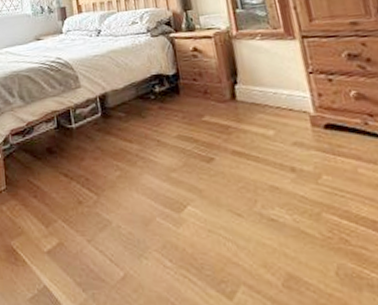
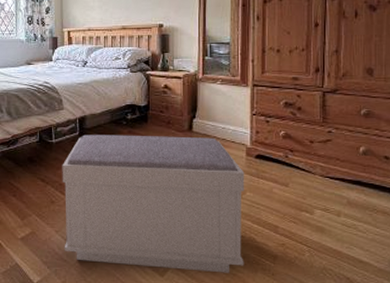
bench: none [86,106,341,293] -> present [62,135,245,273]

